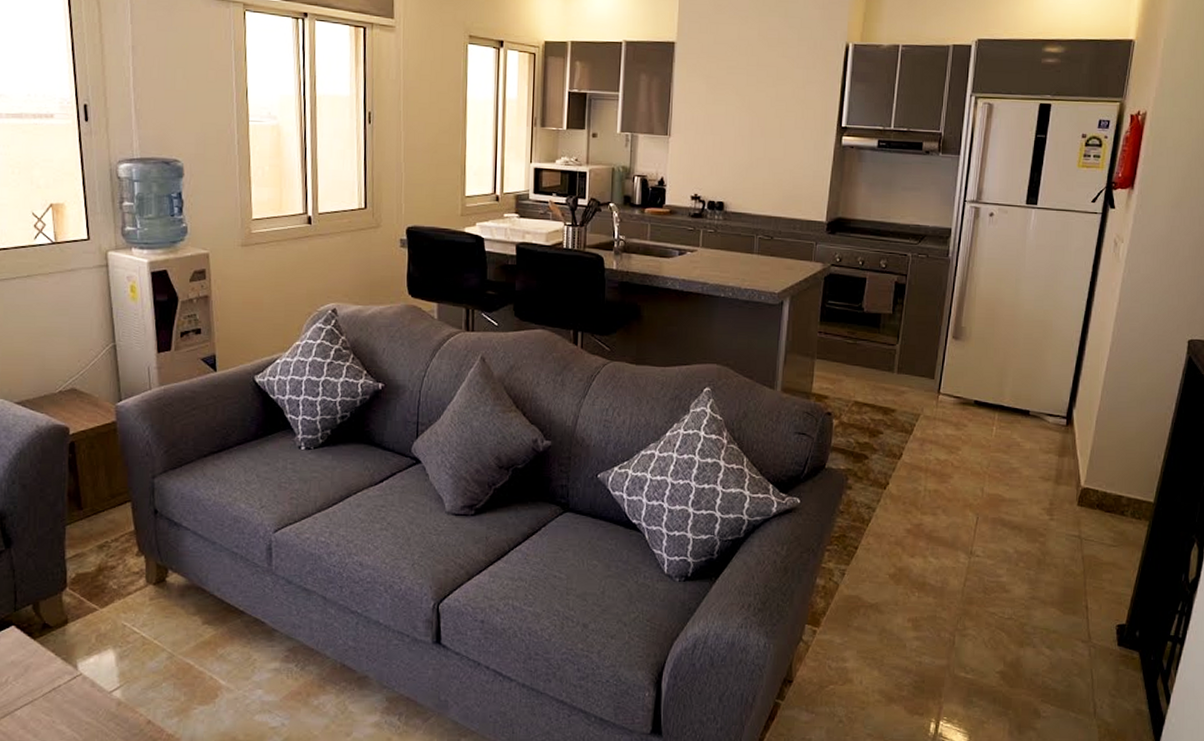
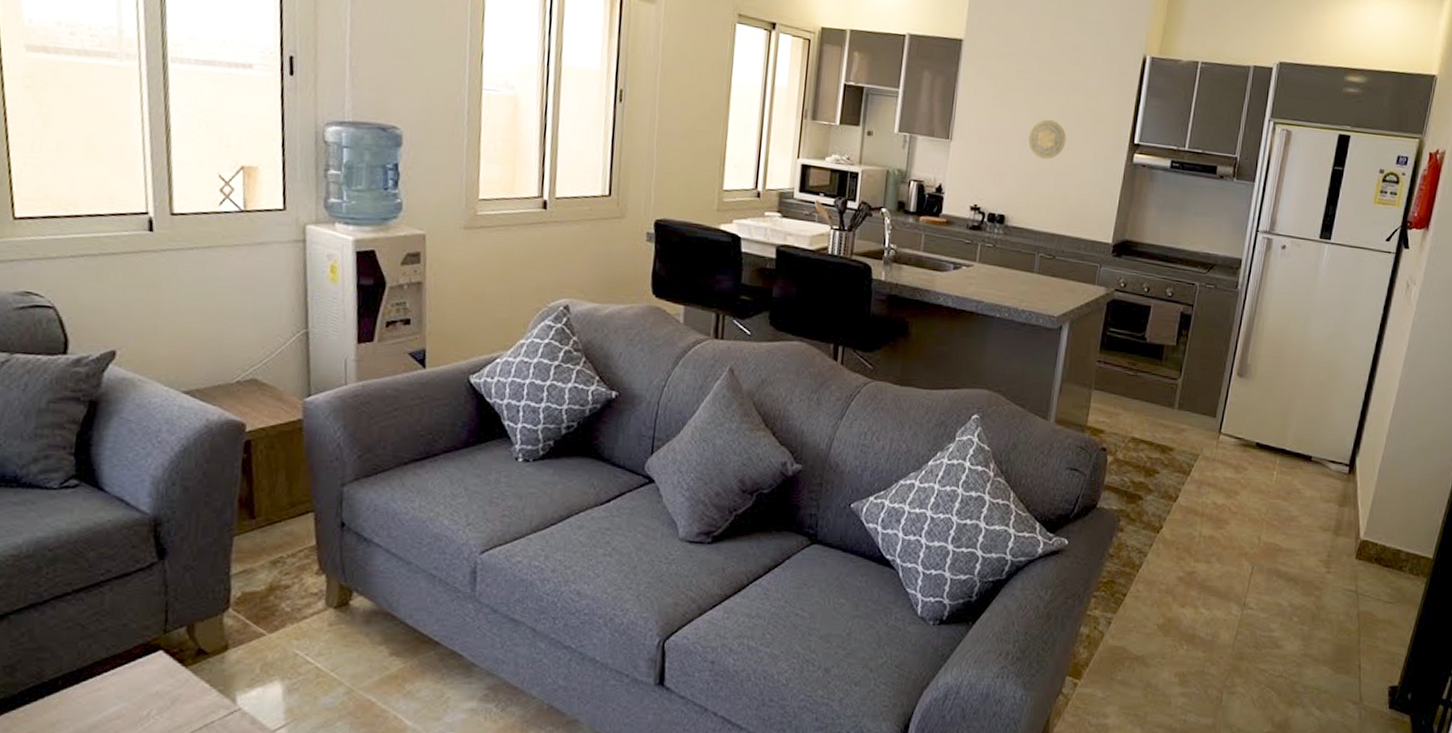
decorative plate: none [741,110,777,148] -> present [1028,119,1067,160]

